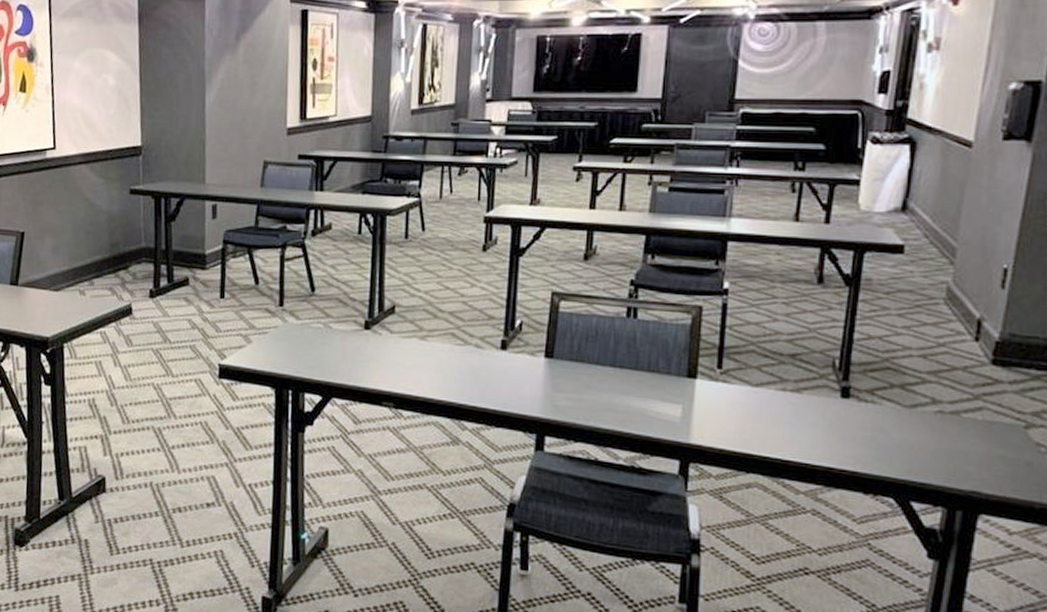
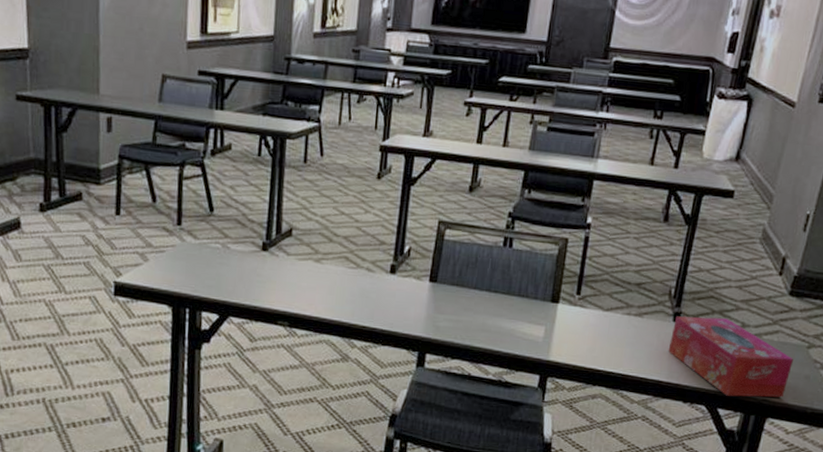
tissue box: none [837,391,1007,489] -> present [668,316,793,398]

